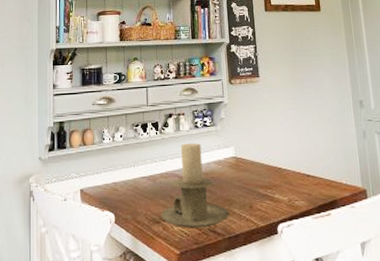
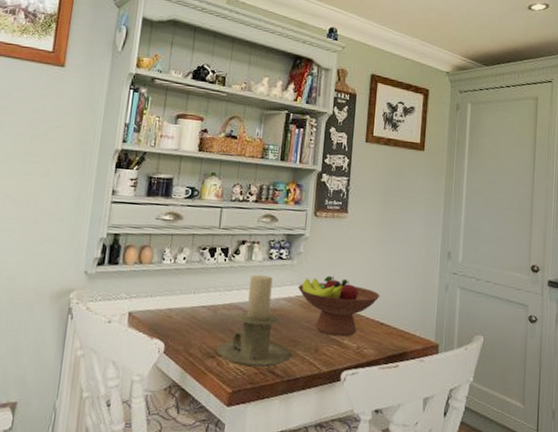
fruit bowl: none [225,136,302,192] -> present [298,275,380,337]

